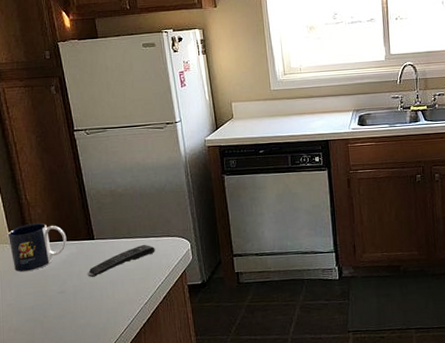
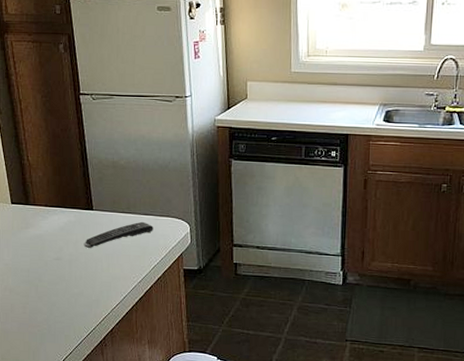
mug: present [7,222,67,273] -> none [8,185,66,234]

